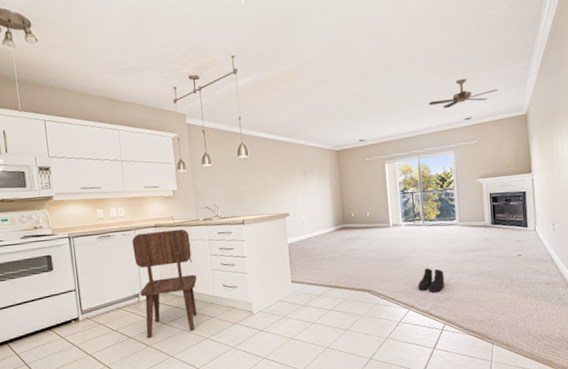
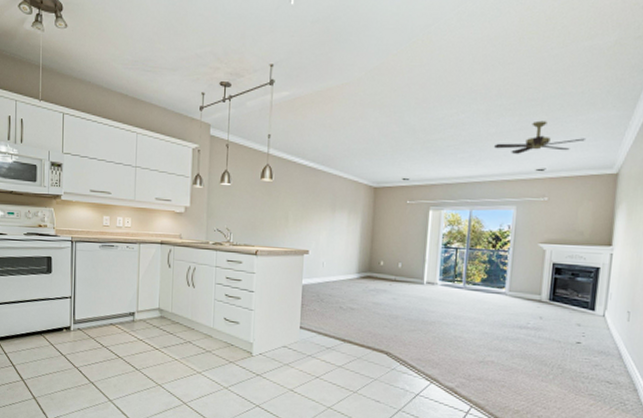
dining chair: present [132,229,197,339] -> none [134,248,198,363]
boots: present [418,268,445,292] -> none [446,339,480,369]

